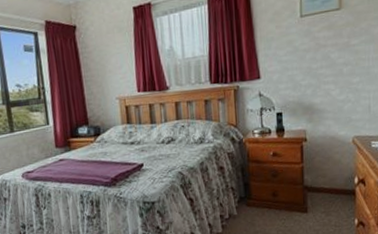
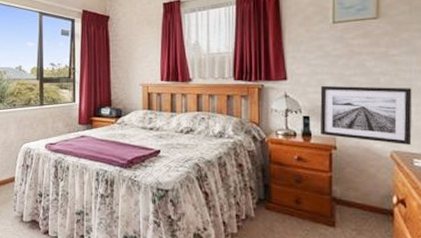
wall art: none [291,75,370,130] -> present [320,85,412,146]

